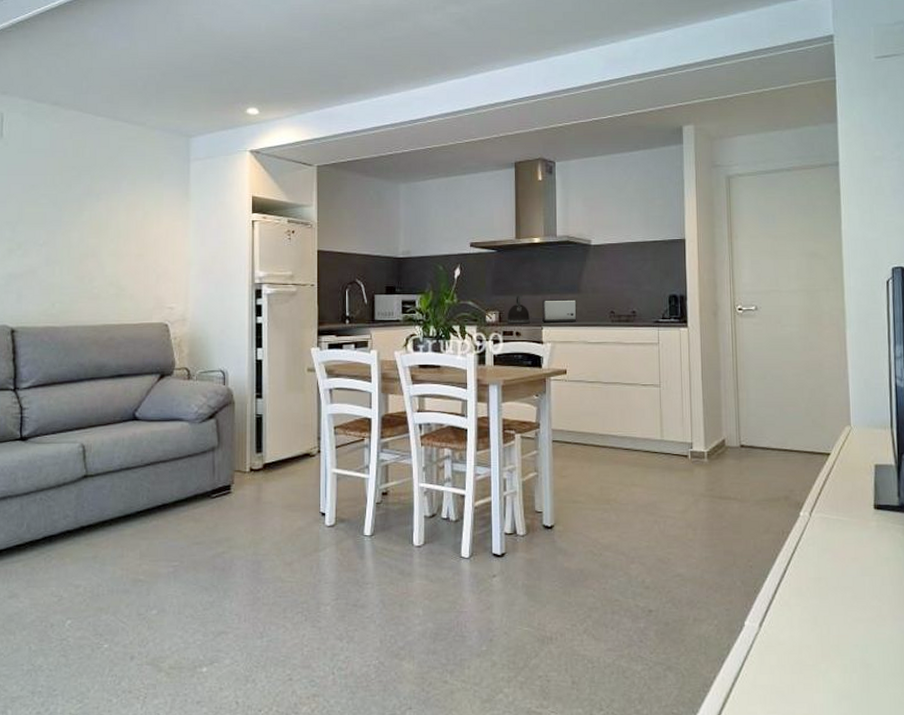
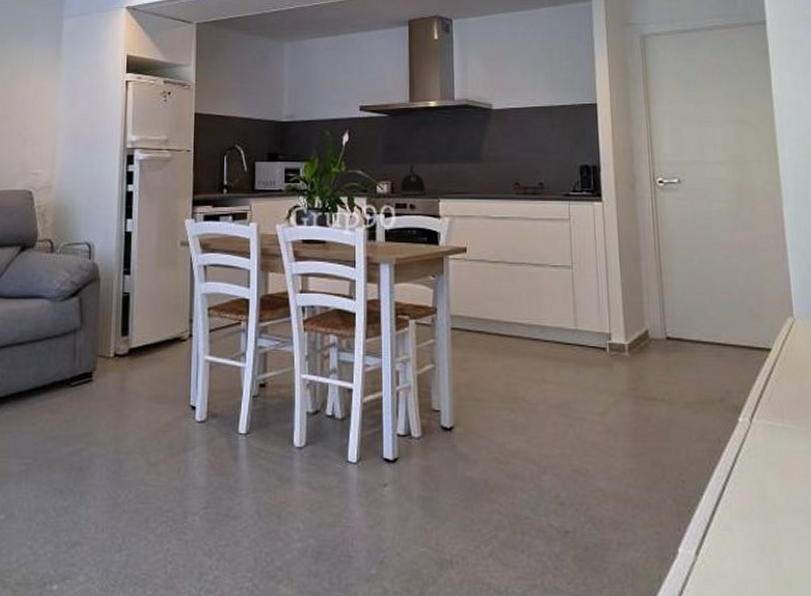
toaster: present [541,299,577,324] -> none [438,169,478,196]

